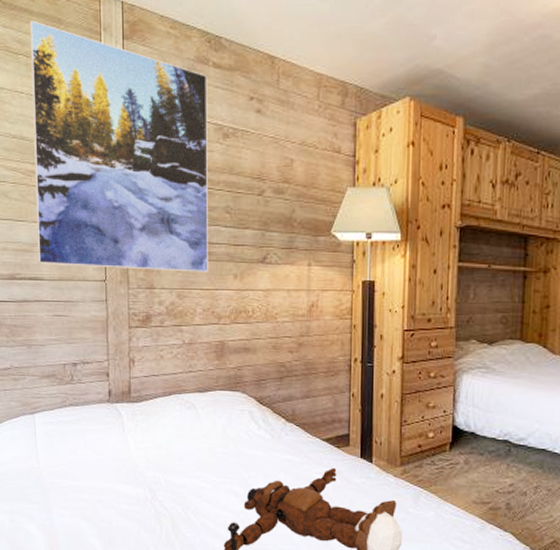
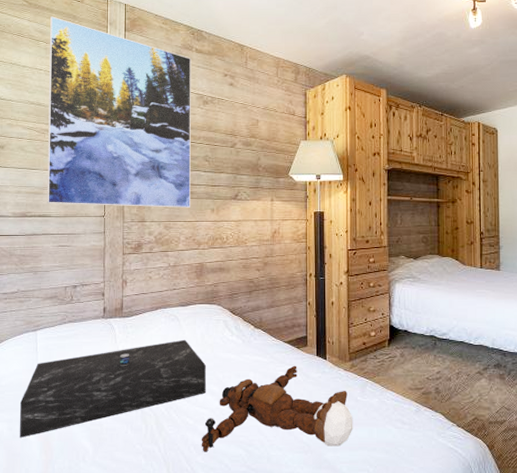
tray: none [21,431,228,531] -> present [20,339,206,438]

